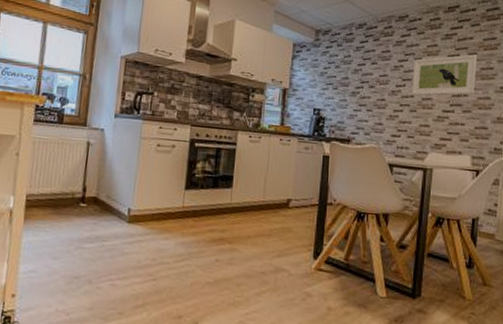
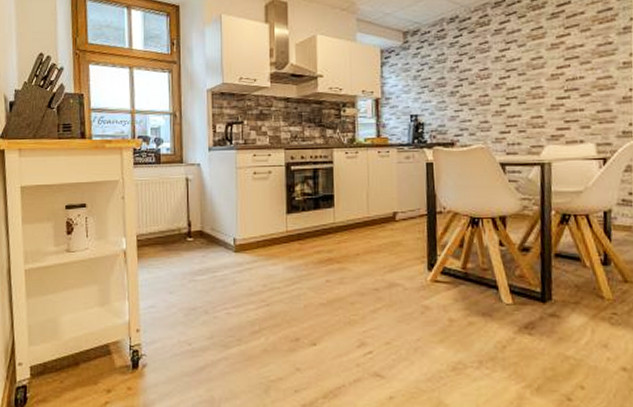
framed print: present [412,54,477,96] -> none [517,30,593,86]

